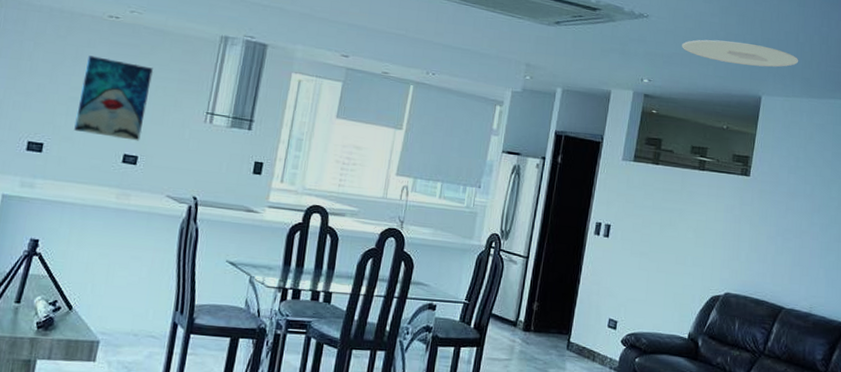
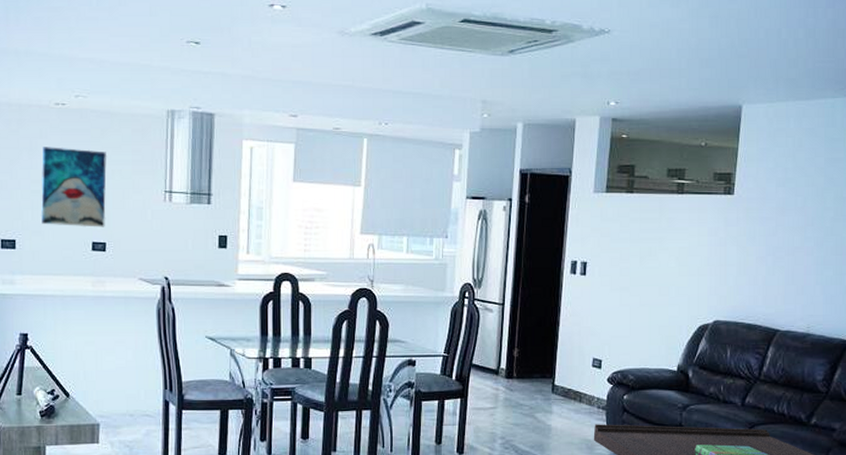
ceiling light: present [682,39,799,67] -> none [649,47,783,72]

